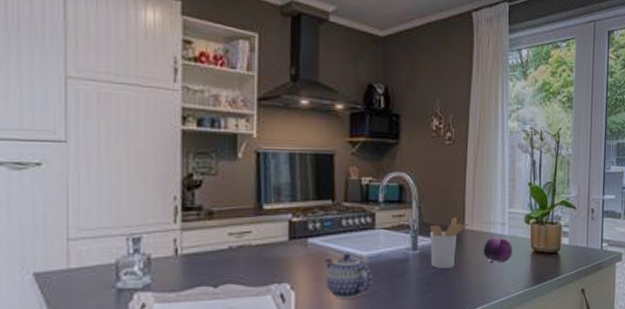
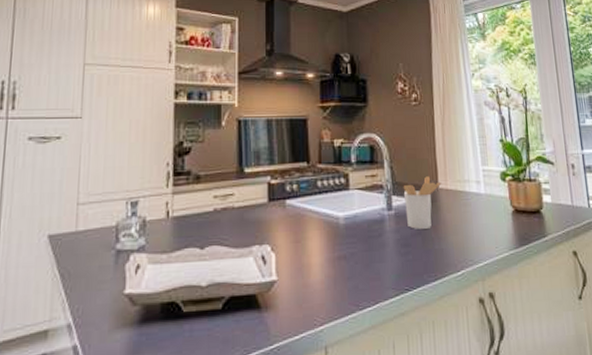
teapot: present [324,253,373,298] -> none [302,214,350,261]
fruit: present [483,237,512,264] -> none [460,196,492,224]

